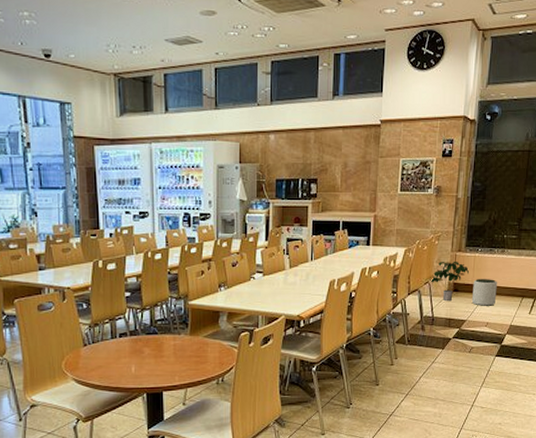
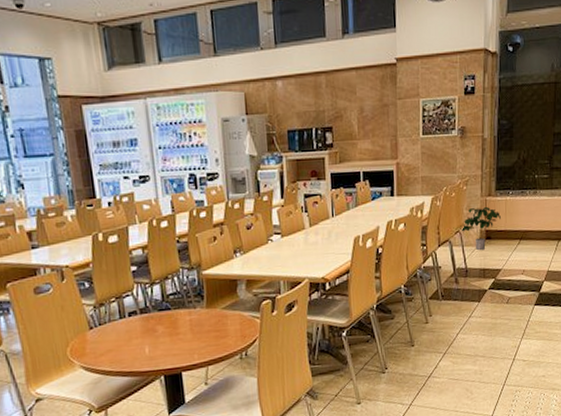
plant pot: present [471,279,497,306] -> none [505,223,532,253]

